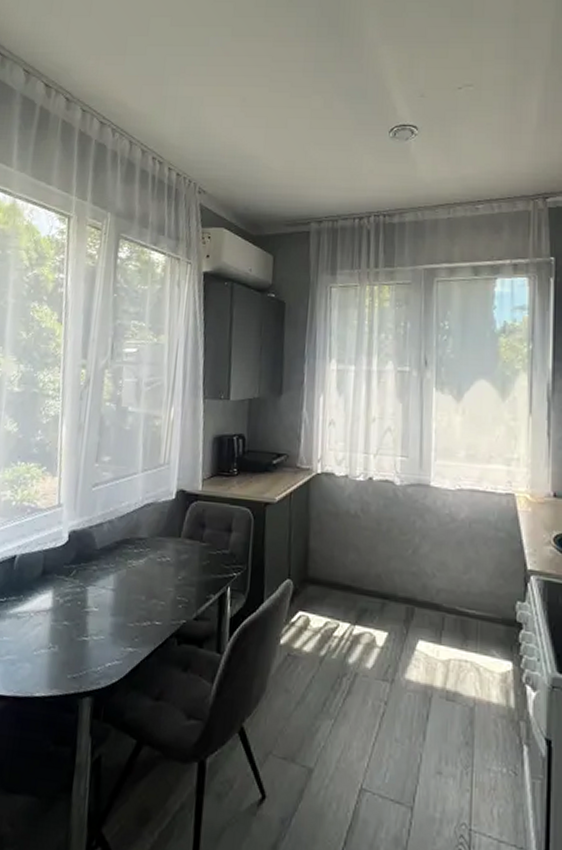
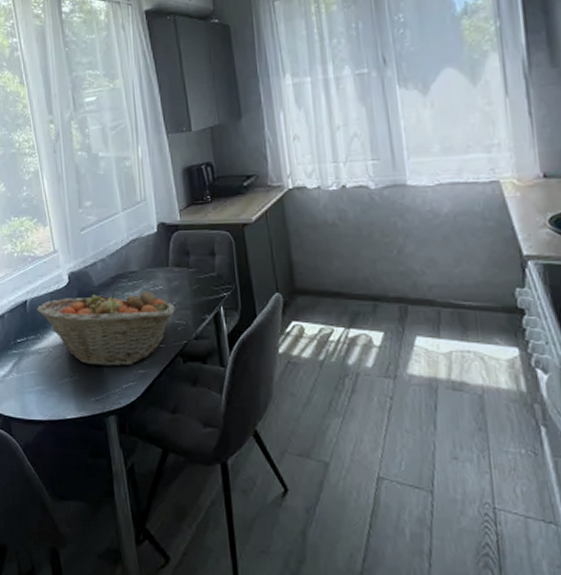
fruit basket: none [25,554,179,642] -> present [37,289,175,367]

